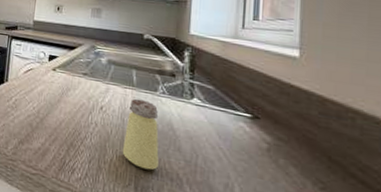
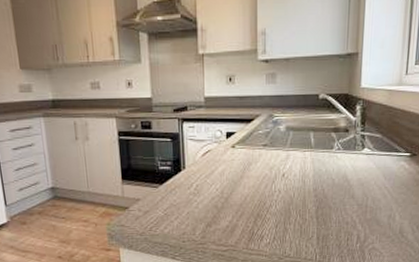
saltshaker: present [122,98,159,170] -> none [304,159,336,221]

